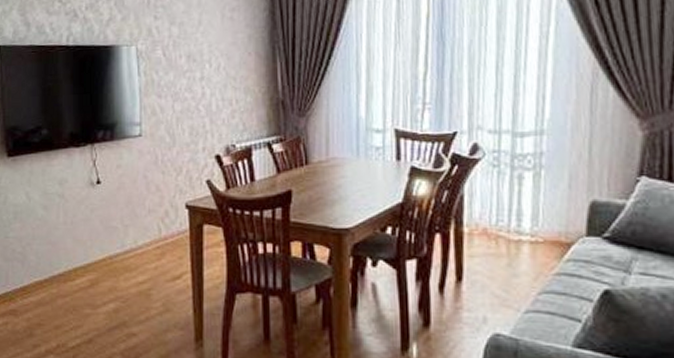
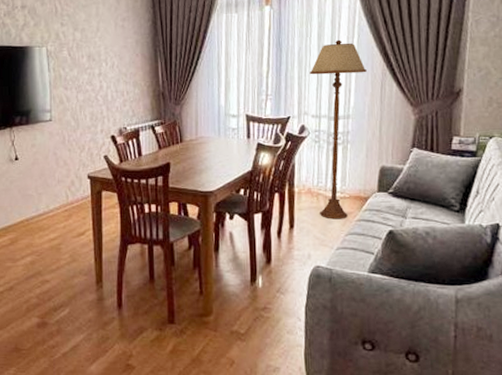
floor lamp: none [485,28,569,272] -> present [309,39,367,219]

